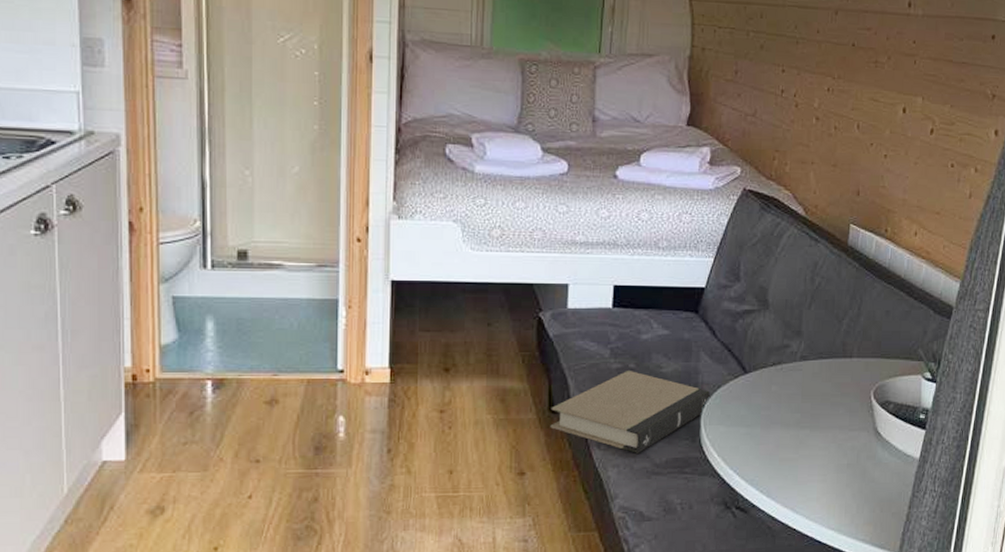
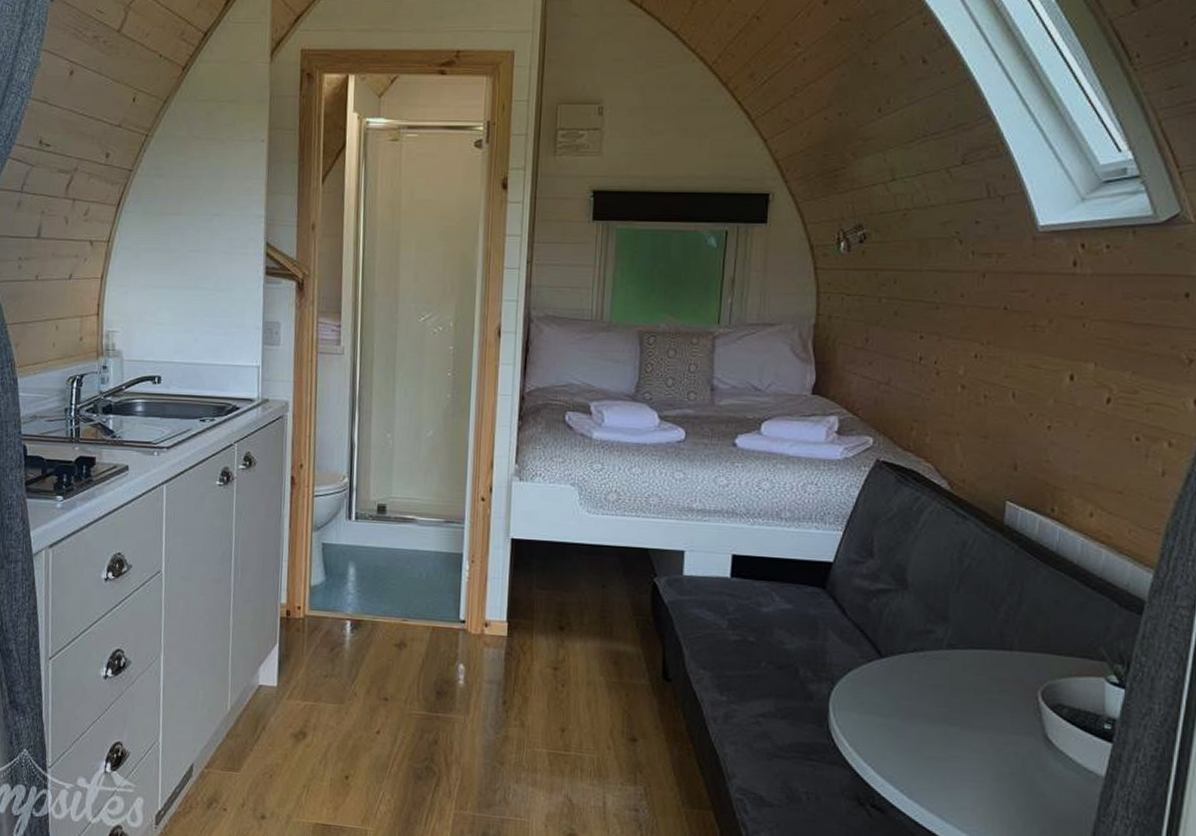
book: present [550,371,711,453] -> none [664,644,841,733]

